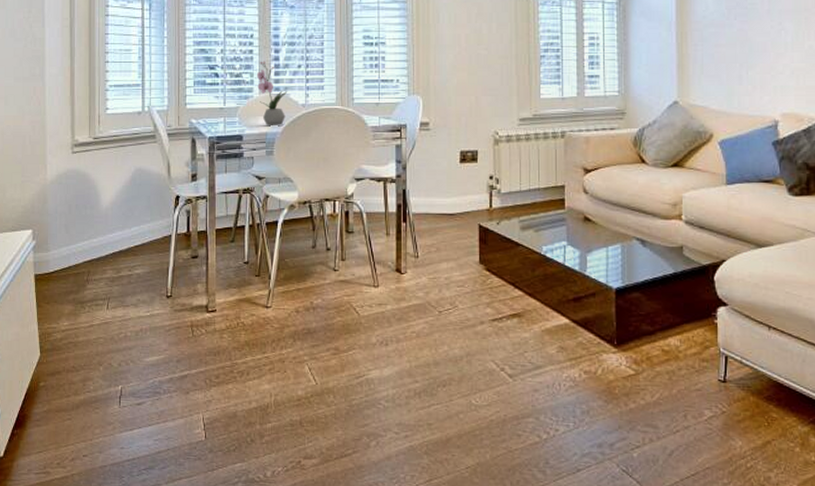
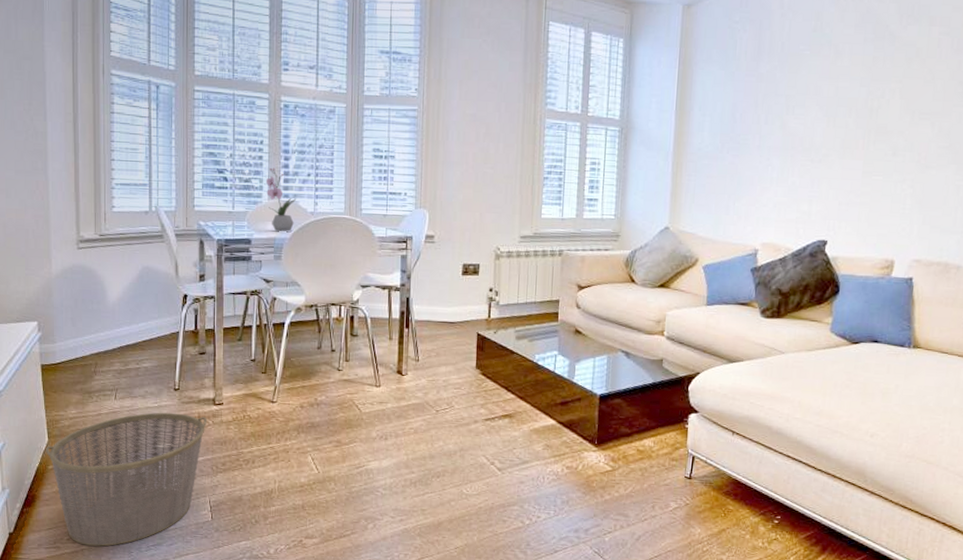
basket: none [36,321,199,471] -> present [44,412,207,547]

